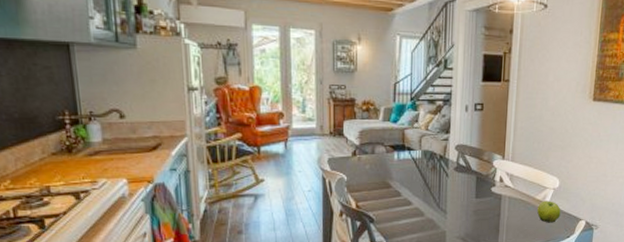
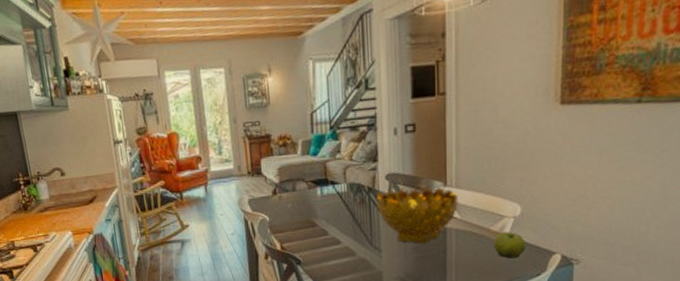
decorative bowl: none [445,158,513,208] -> present [375,186,458,244]

